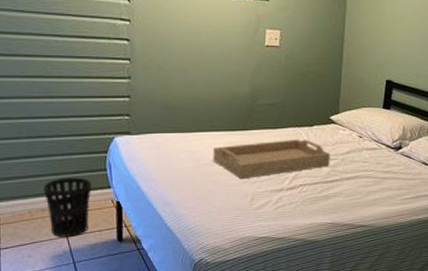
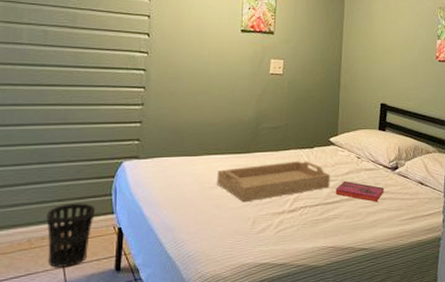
hardback book: none [335,159,386,182] -> present [335,180,384,203]

